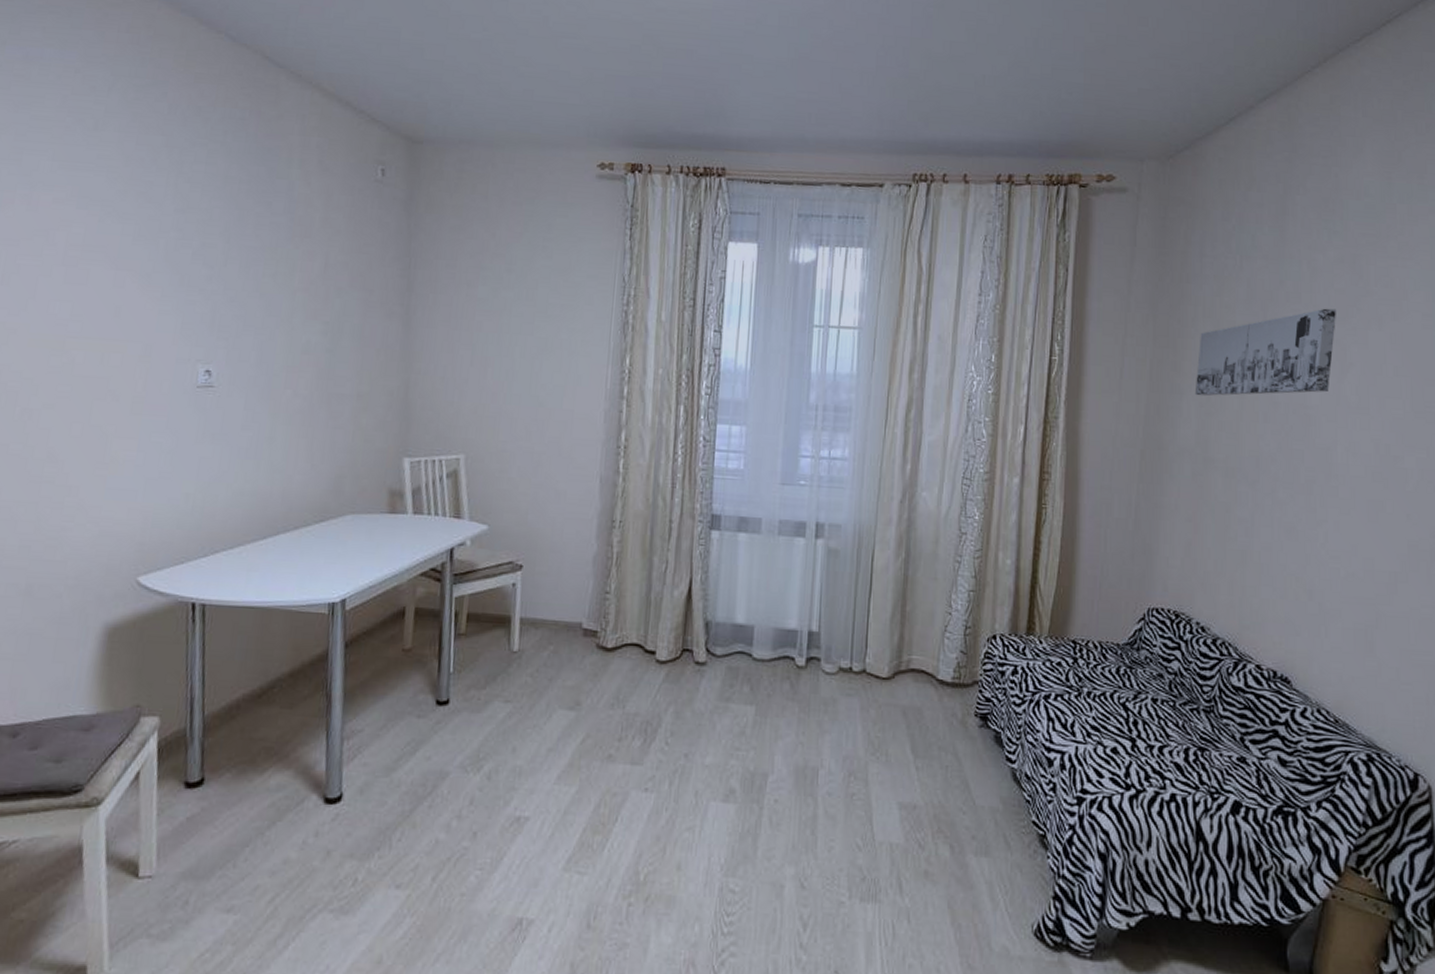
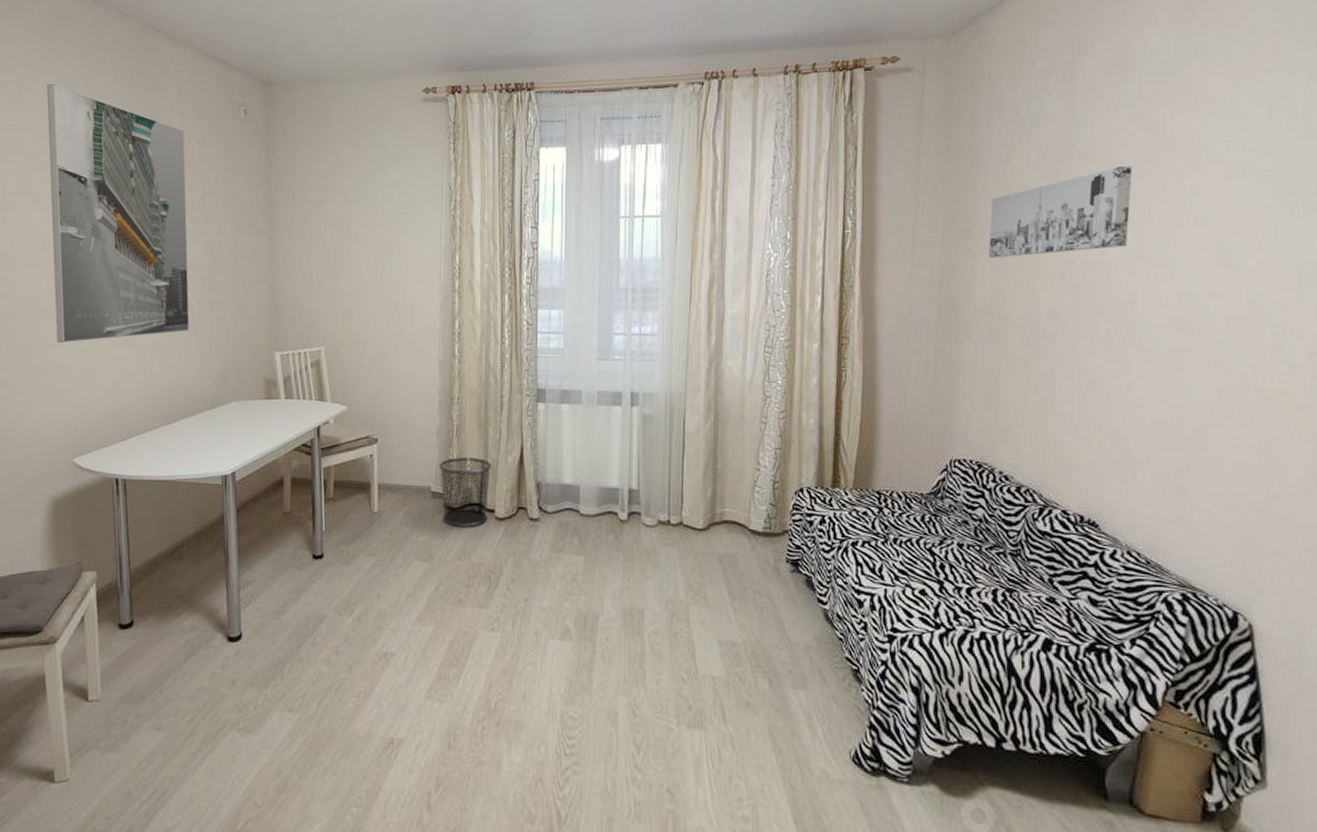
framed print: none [124,117,307,434] -> present [47,84,190,343]
waste bin: none [593,590,656,671] -> present [438,457,492,527]

